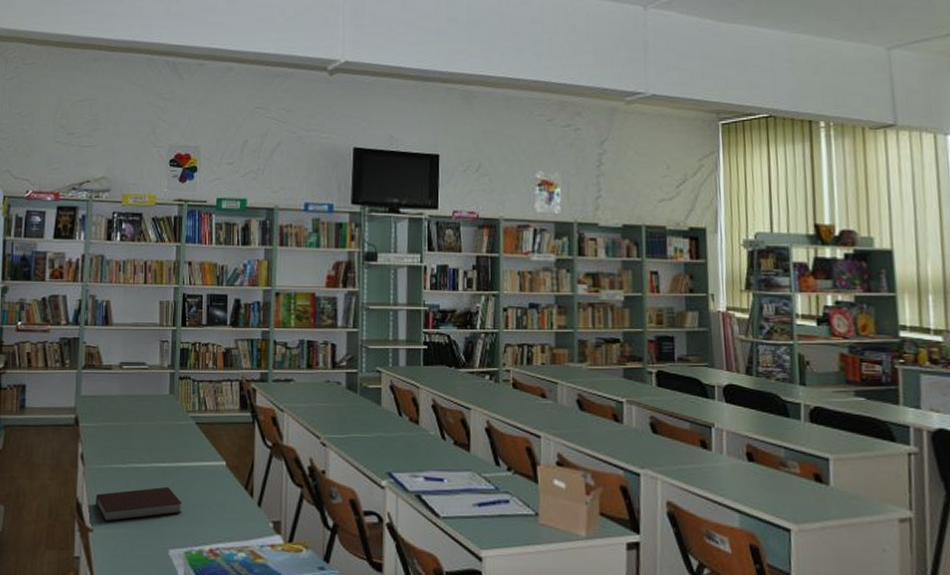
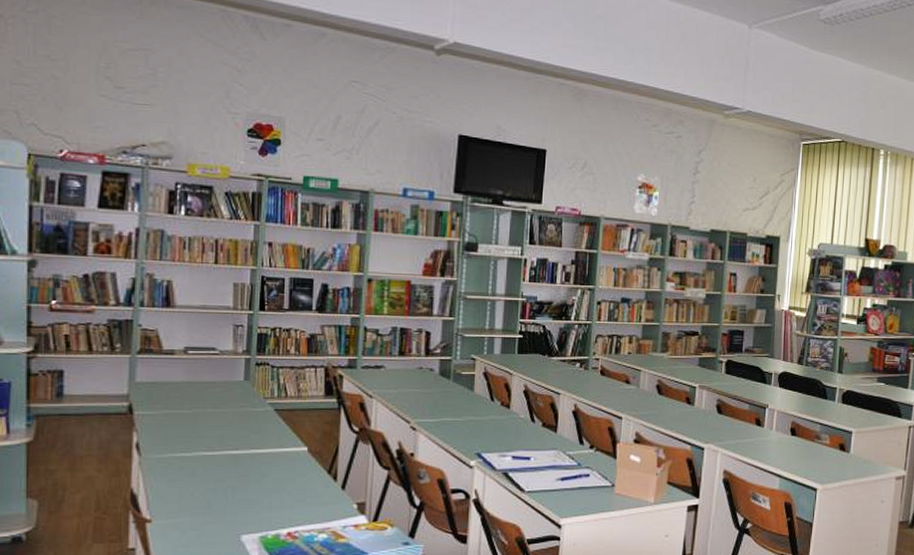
notebook: present [96,486,183,522] -> none [155,473,258,511]

